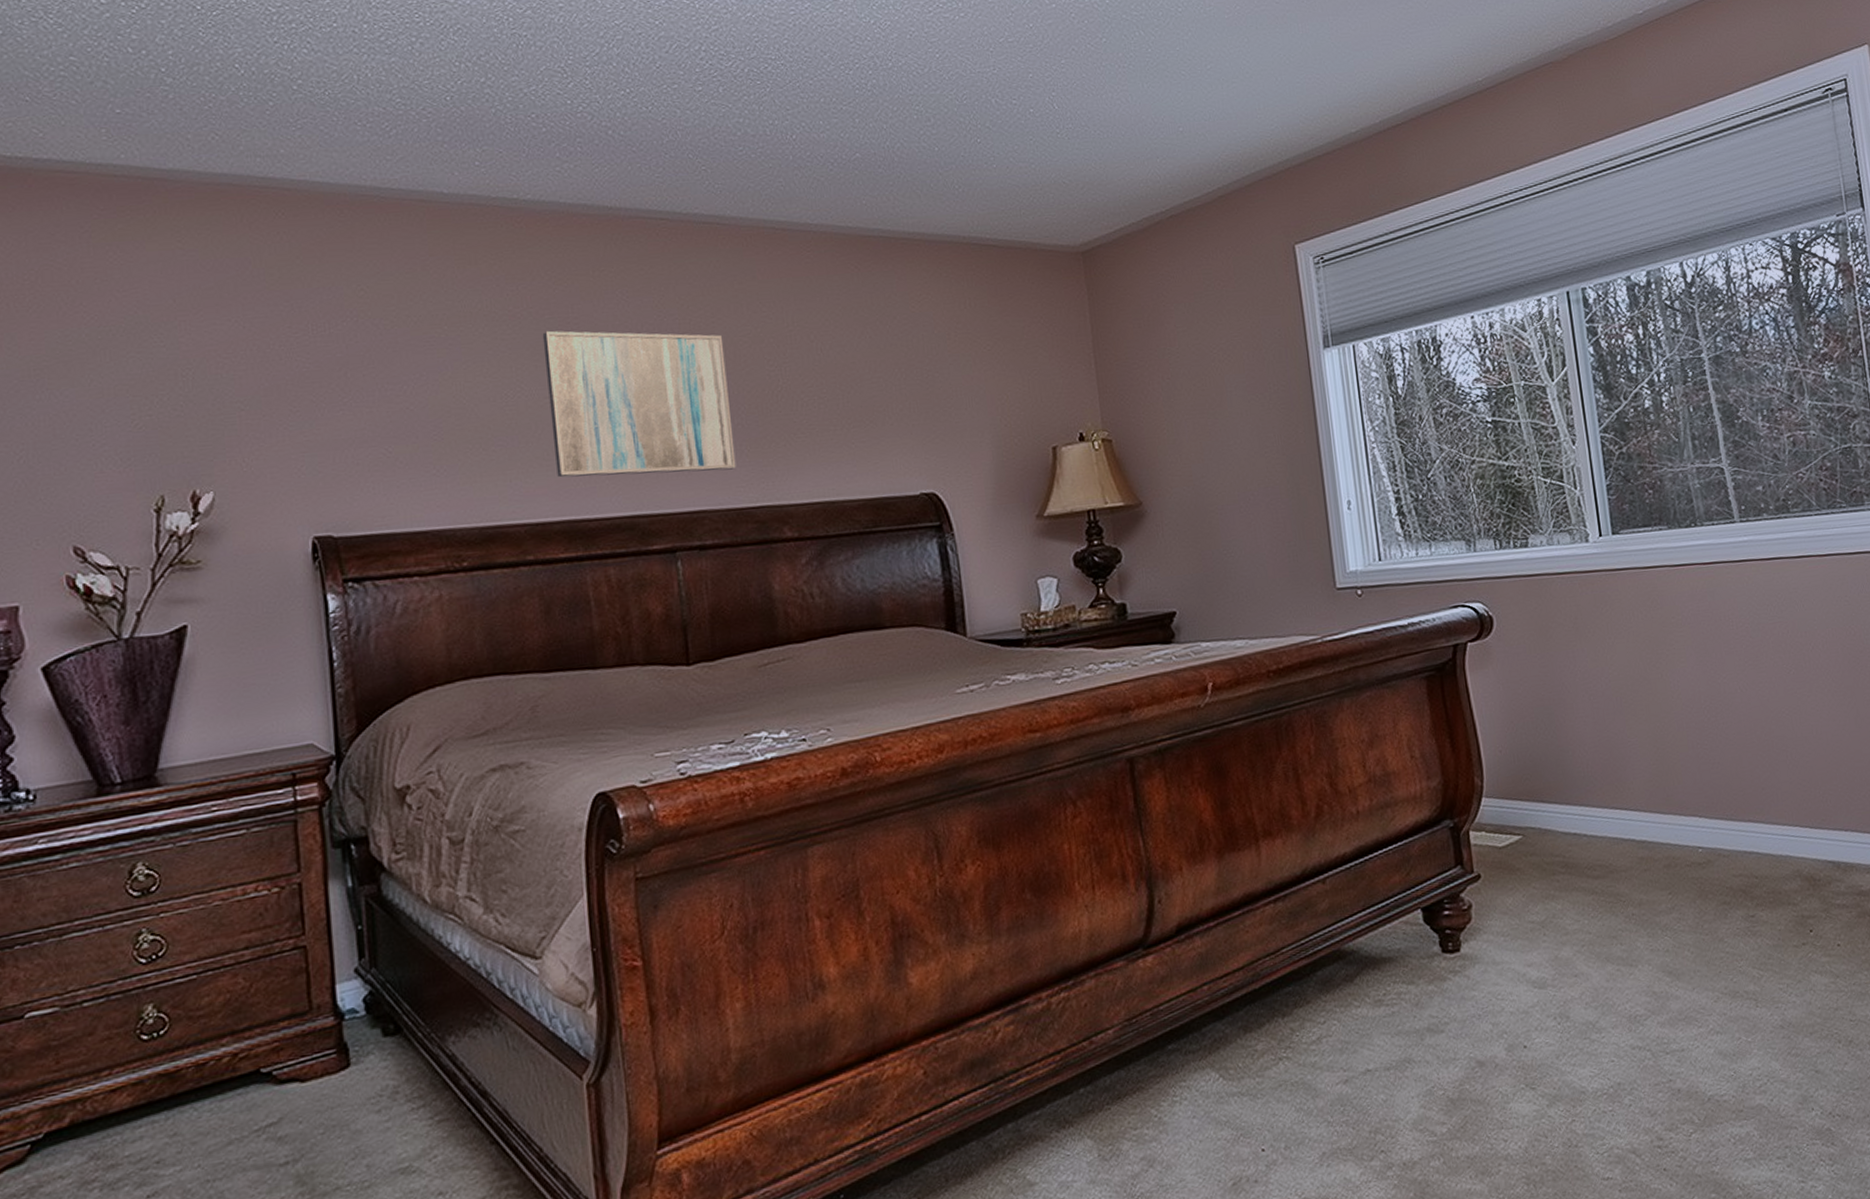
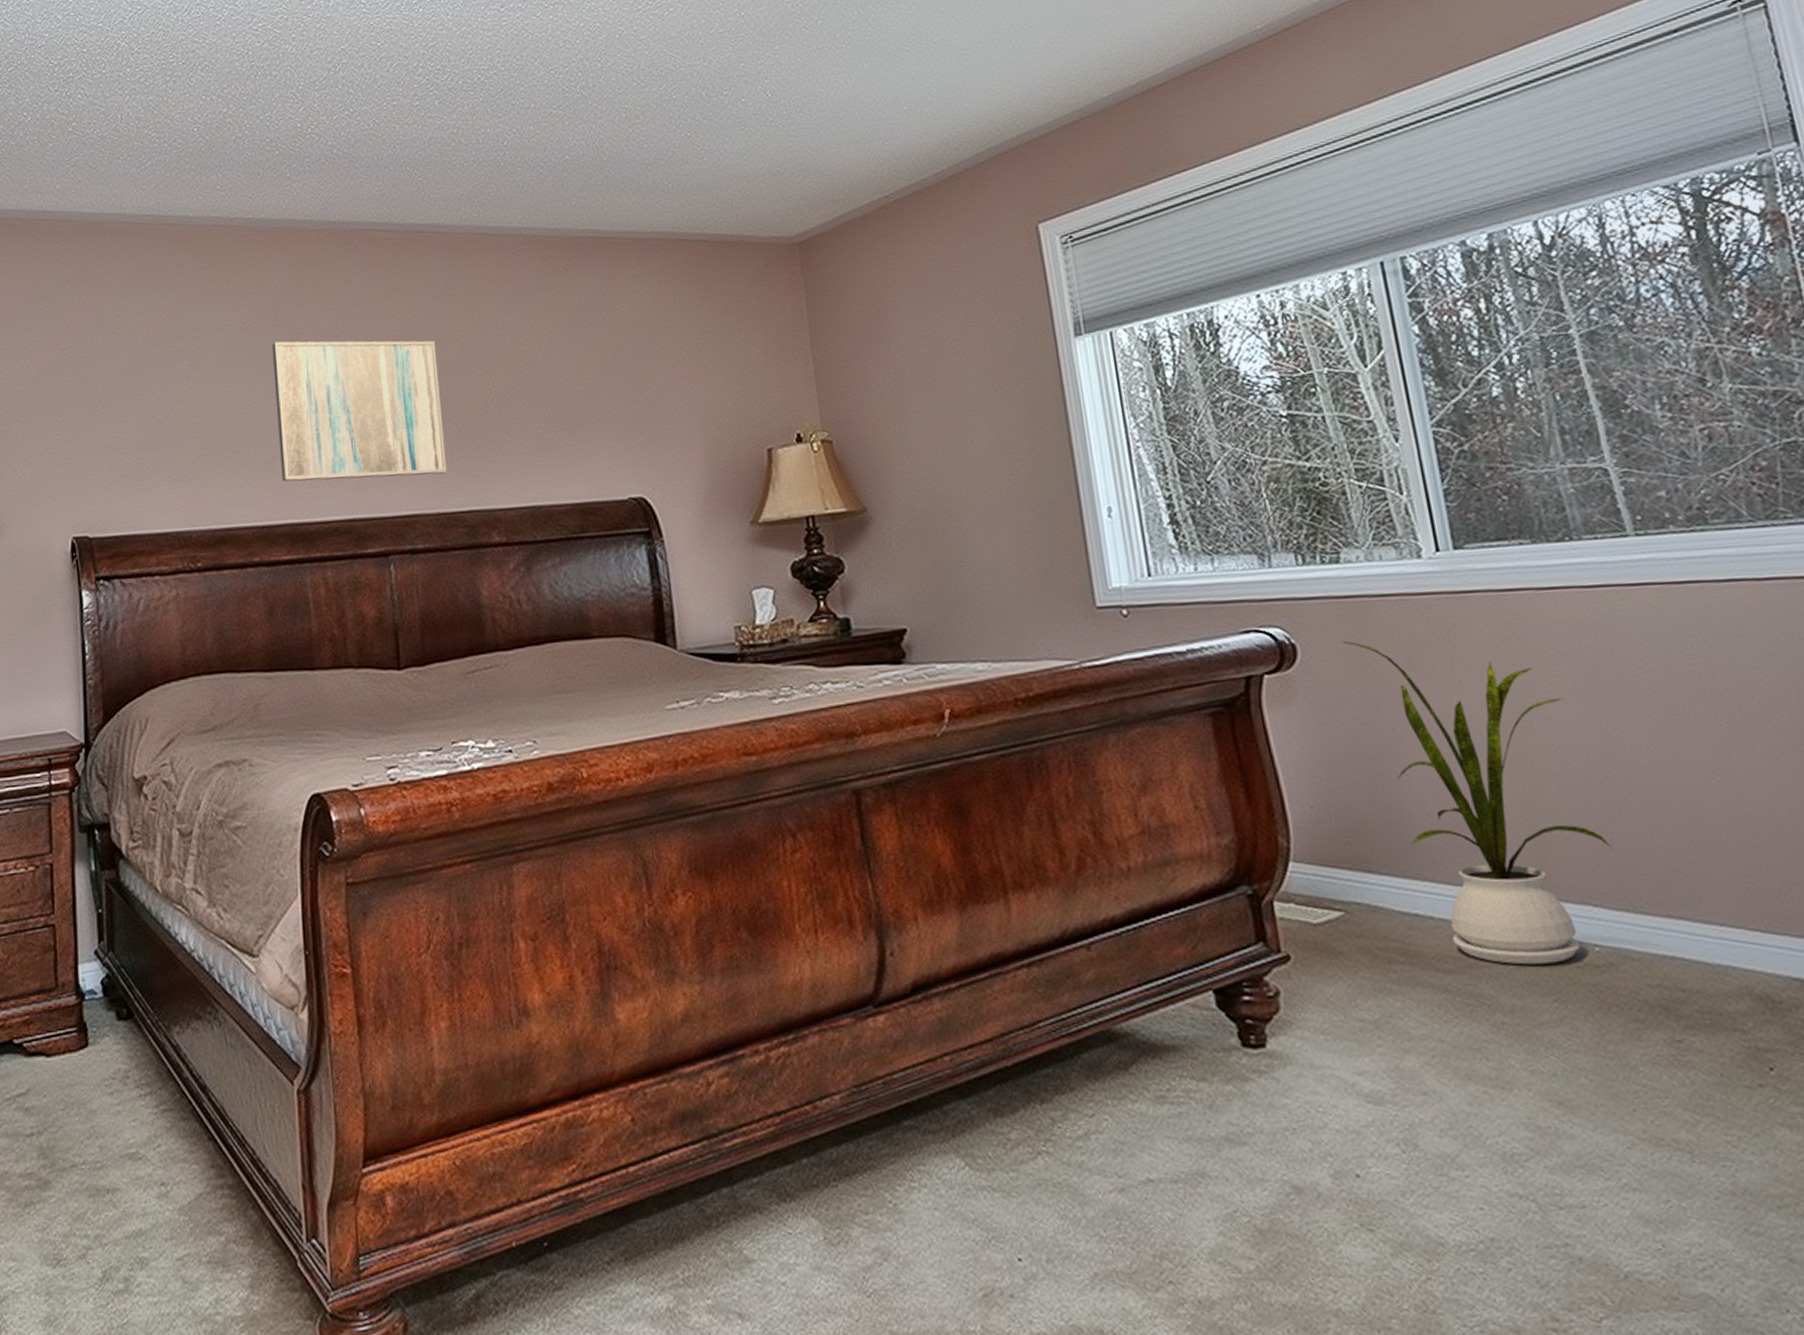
house plant: none [1528,612,1714,868] -> present [1342,640,1613,965]

